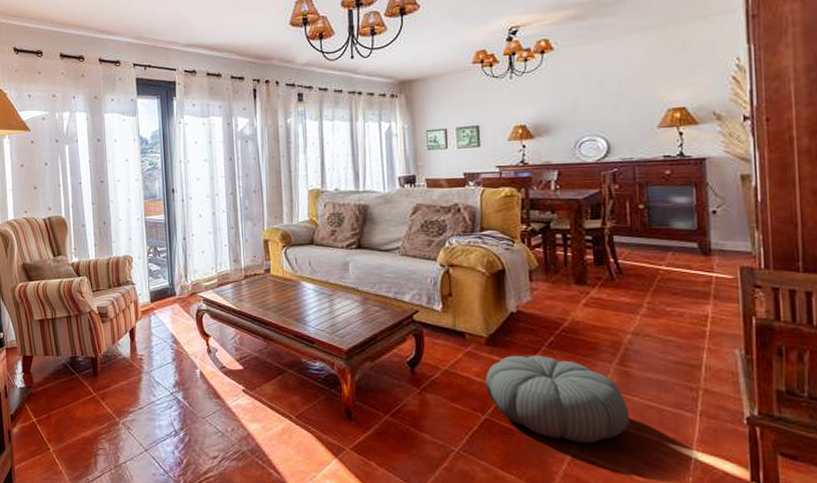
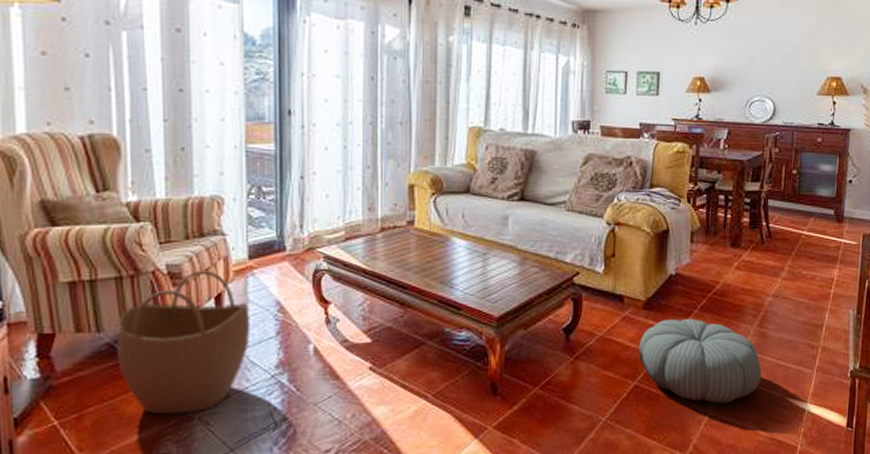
woven basket: none [69,311,155,419] -> present [117,270,251,415]

